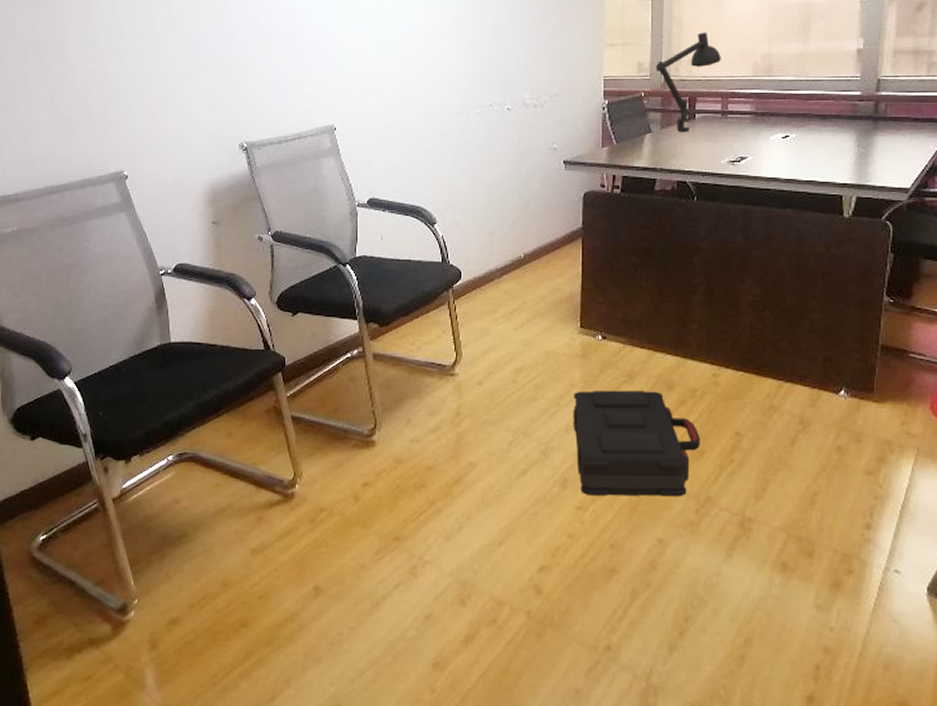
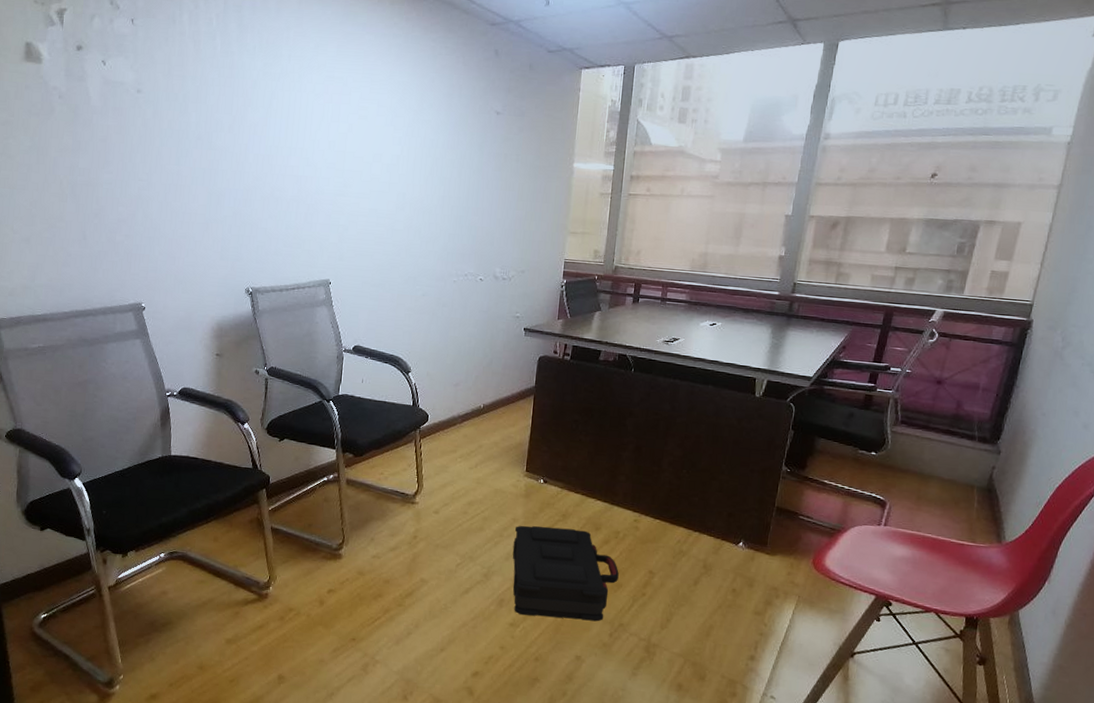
desk lamp: present [655,32,721,132] -> none [609,229,665,313]

